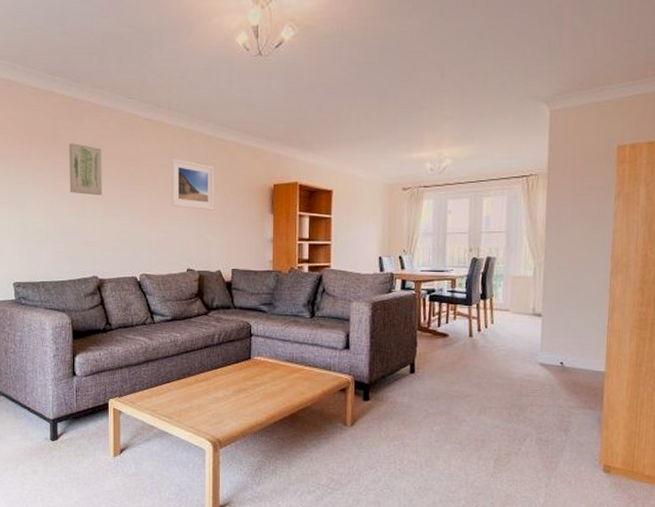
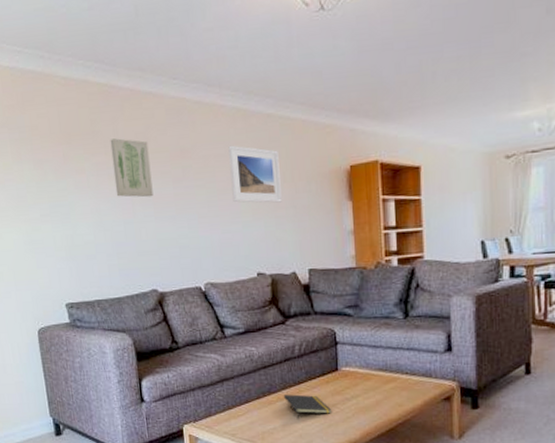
notepad: none [201,377,242,400] -> present [283,394,331,419]

